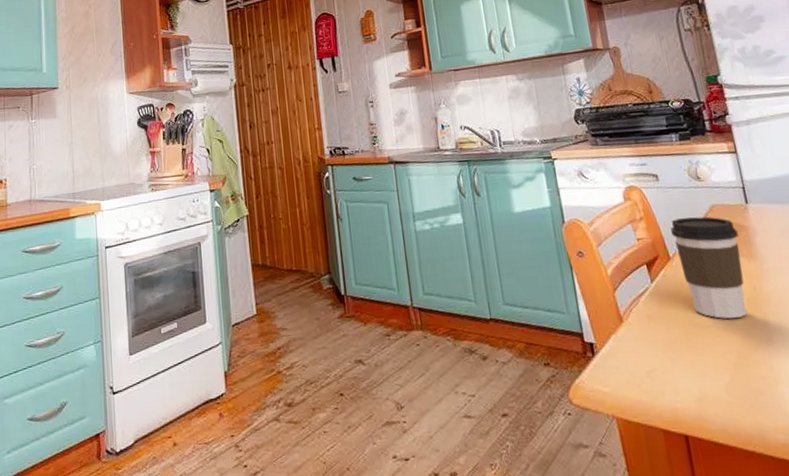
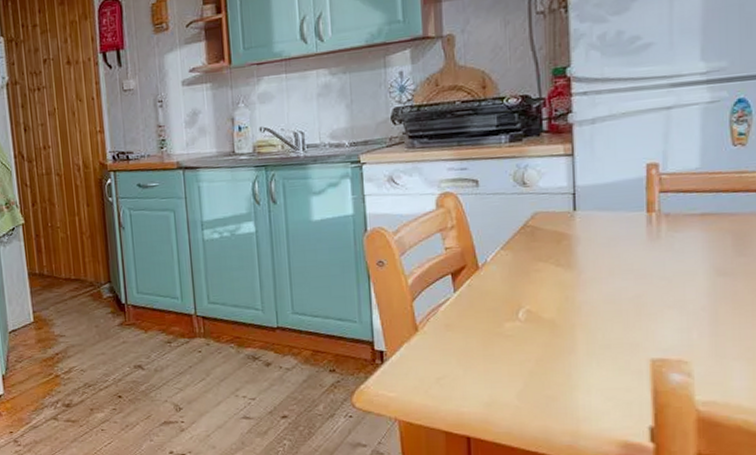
coffee cup: present [670,216,747,319] -> none [484,224,559,329]

